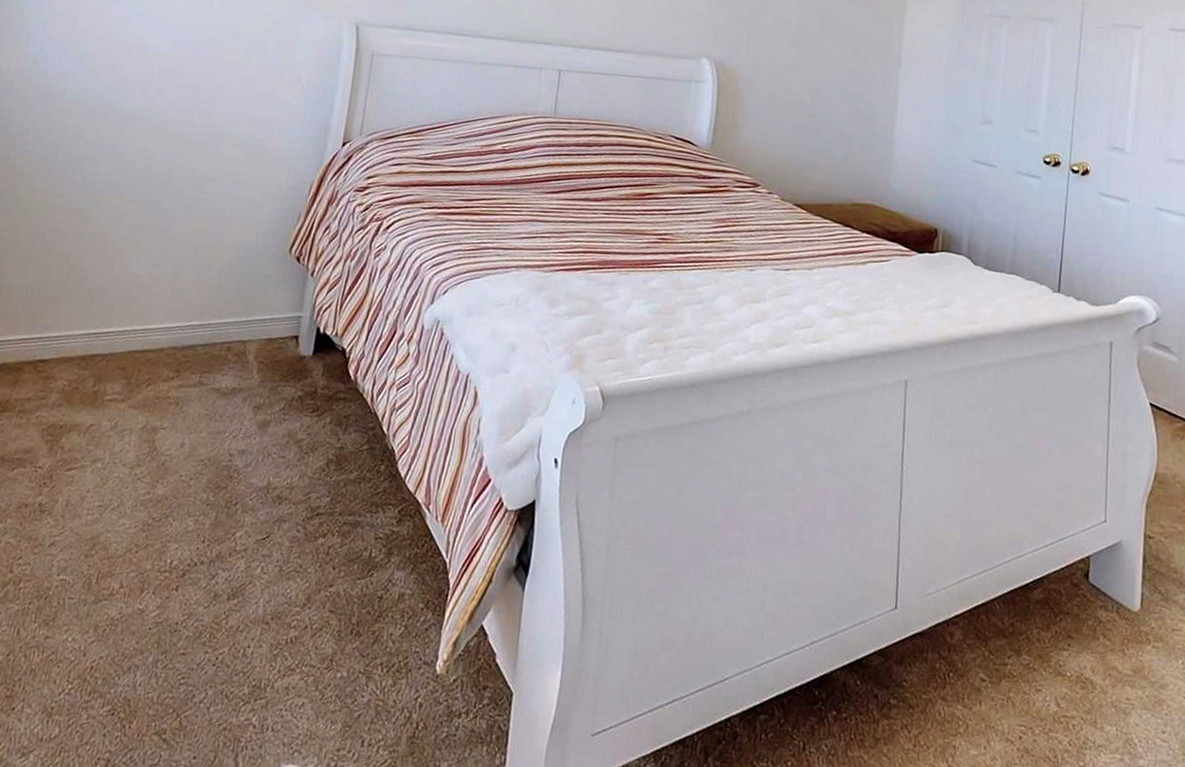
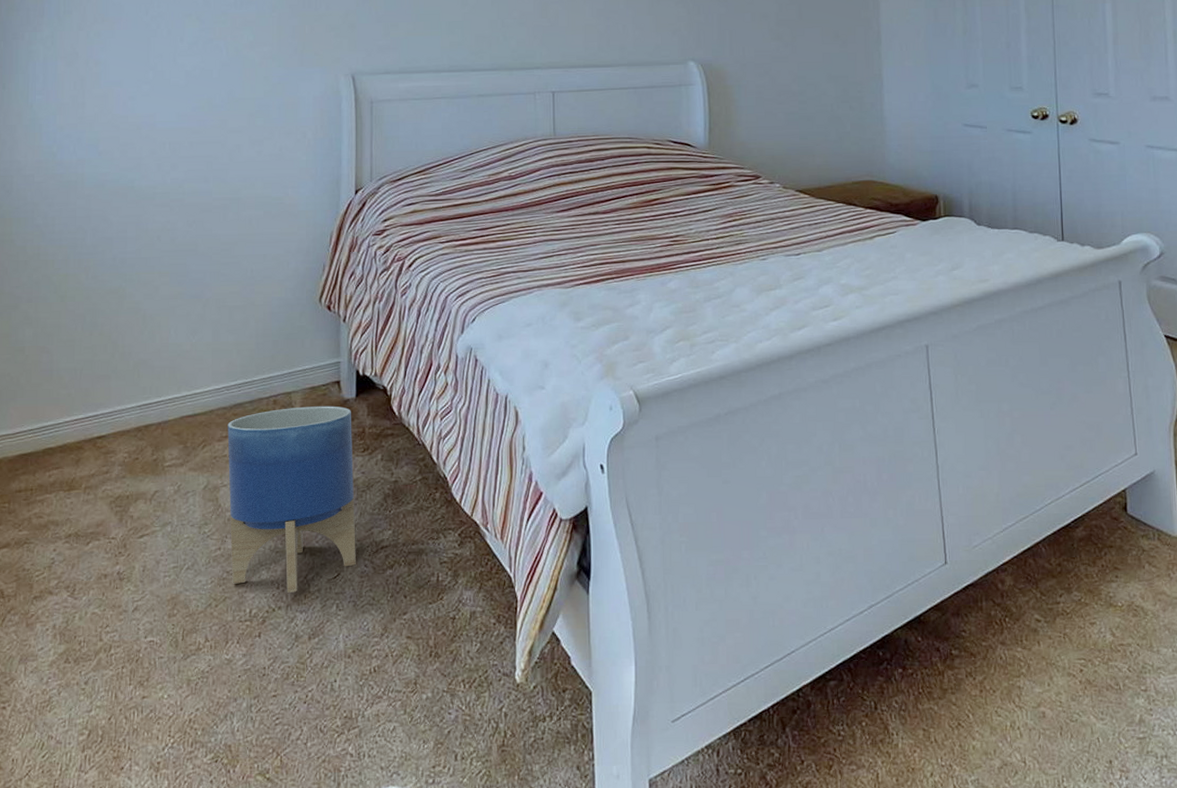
planter: none [157,356,306,549] -> present [227,406,356,593]

